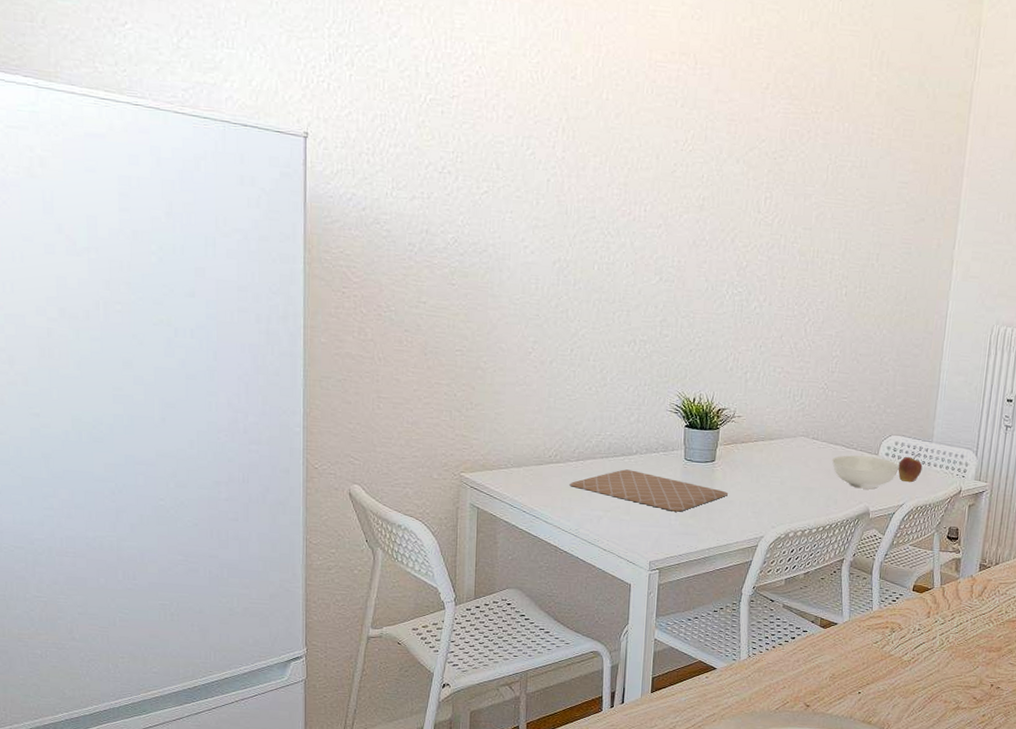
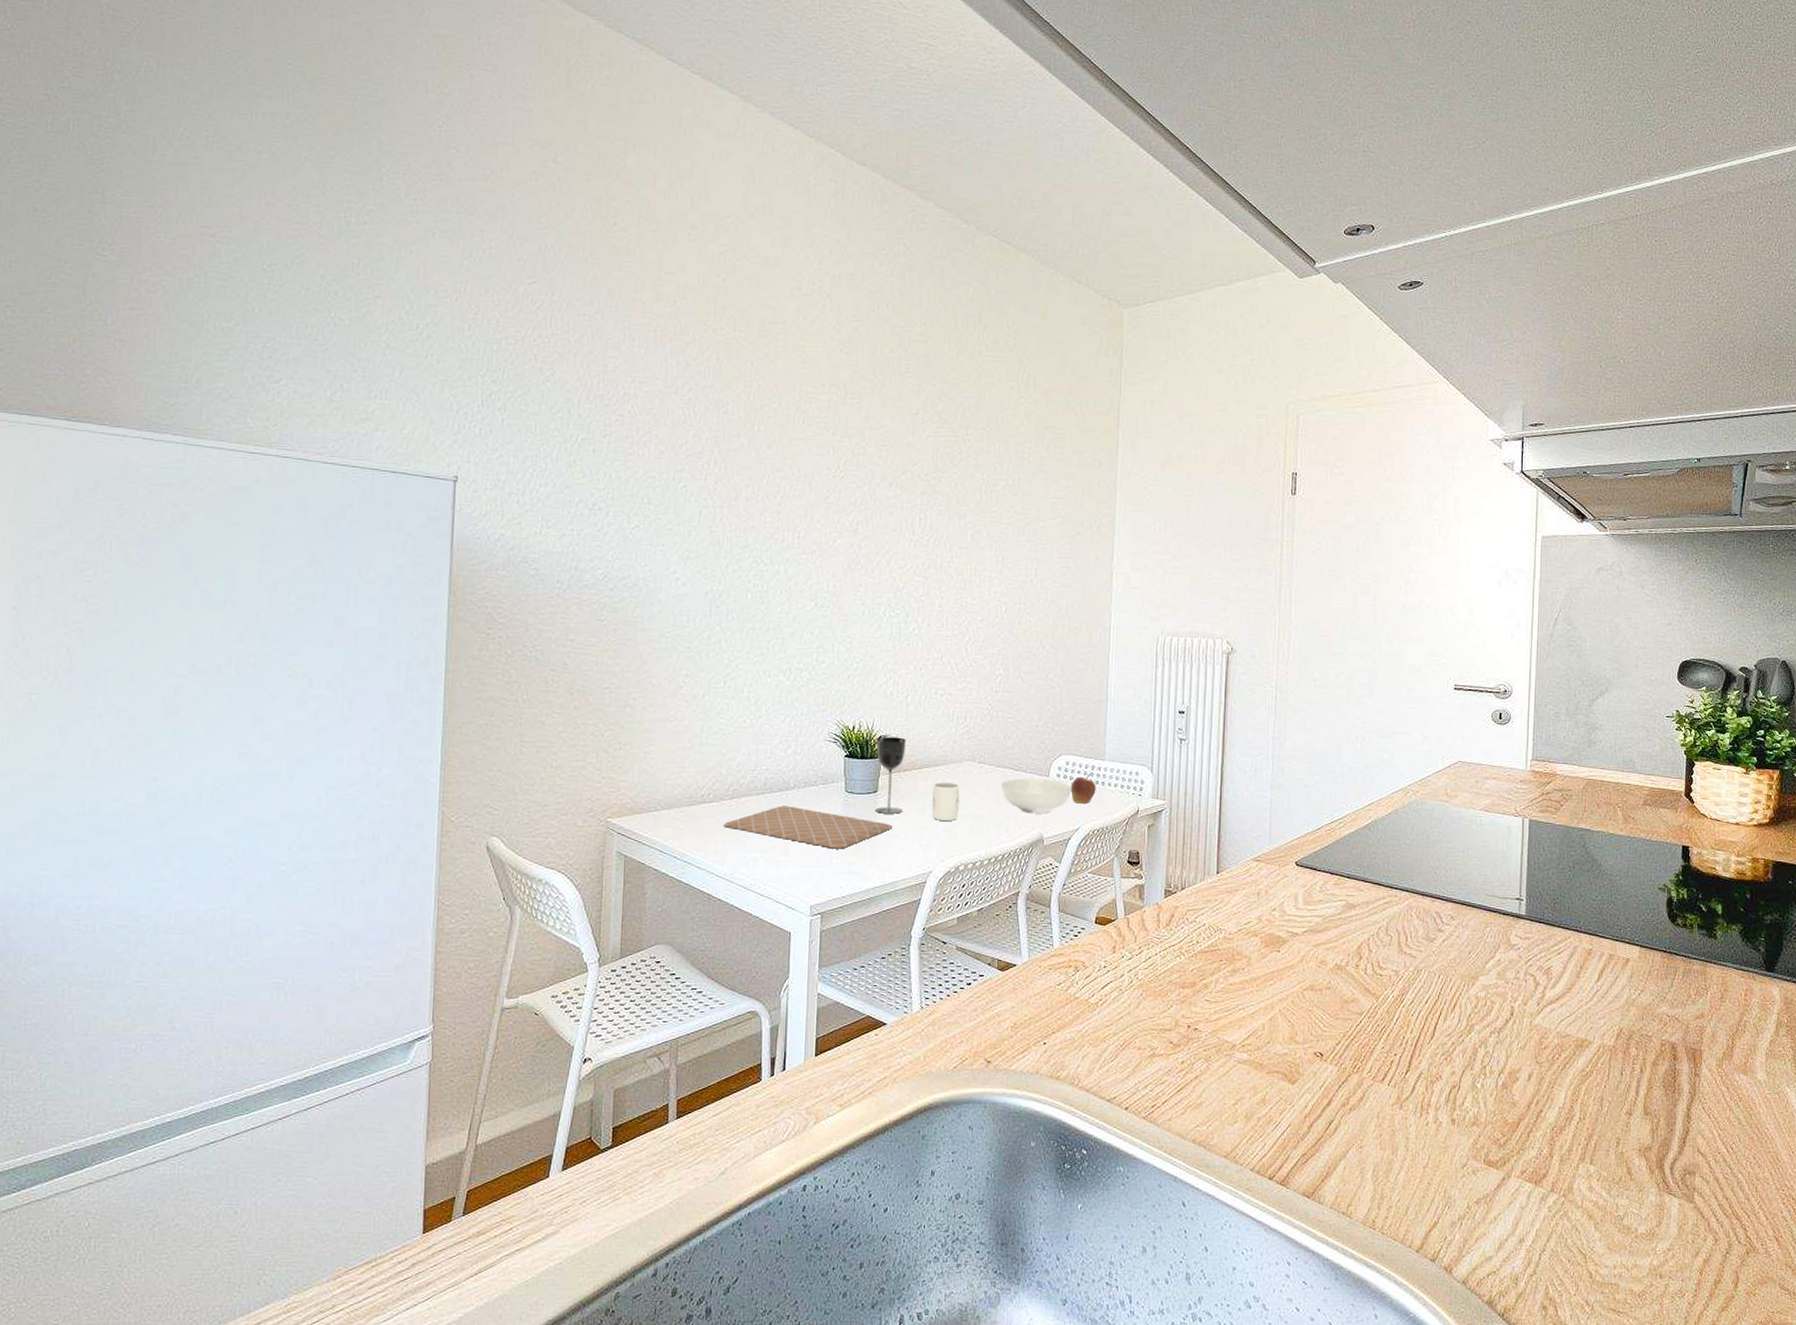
wine glass: none [713,410,744,482] -> present [876,737,906,814]
mug: none [765,454,793,492] -> present [932,781,960,822]

